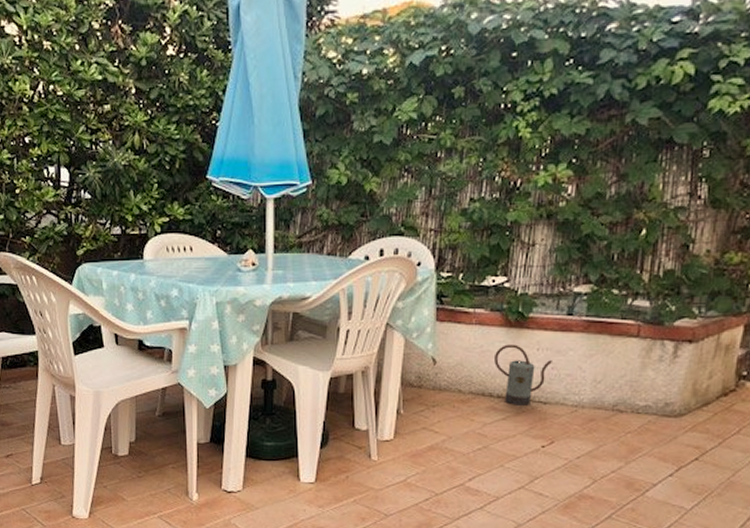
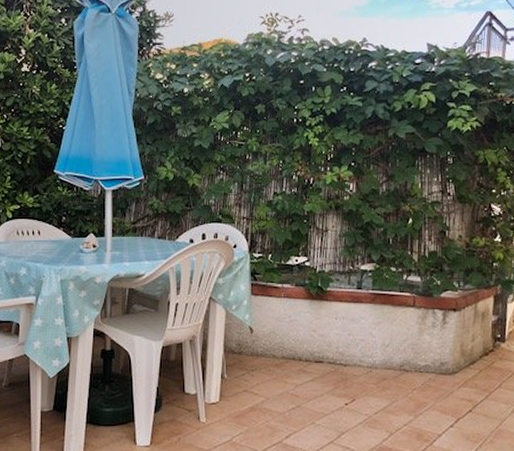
watering can: present [494,344,552,405] -> none [301,314,348,368]

